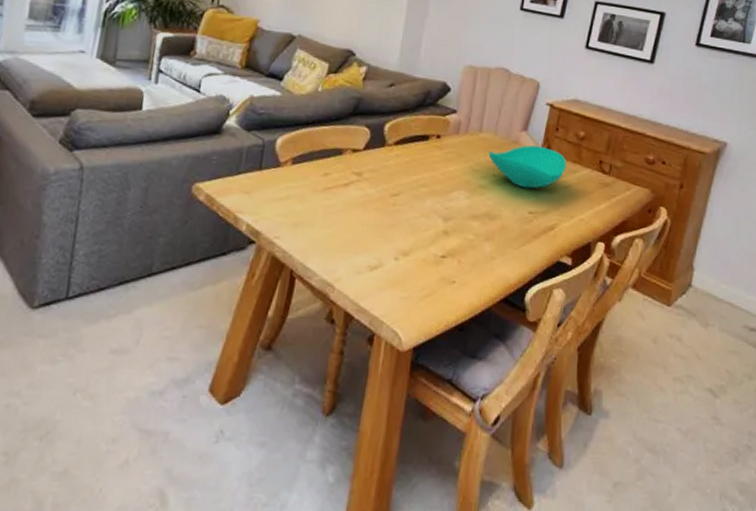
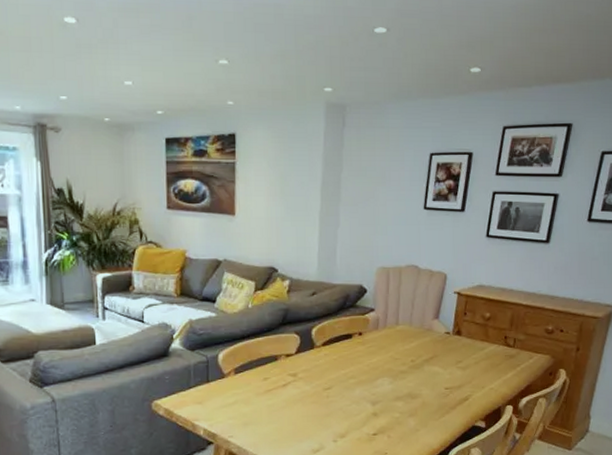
table top decor: present [488,145,567,189] -> none [406,330,476,369]

